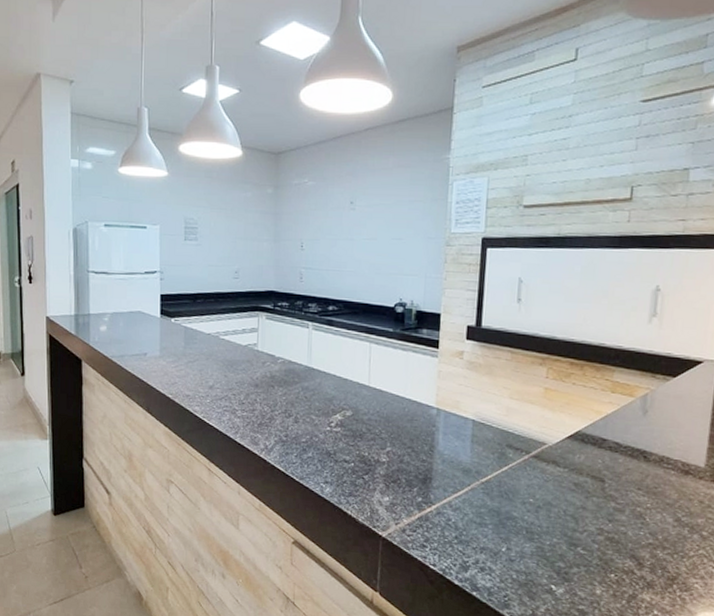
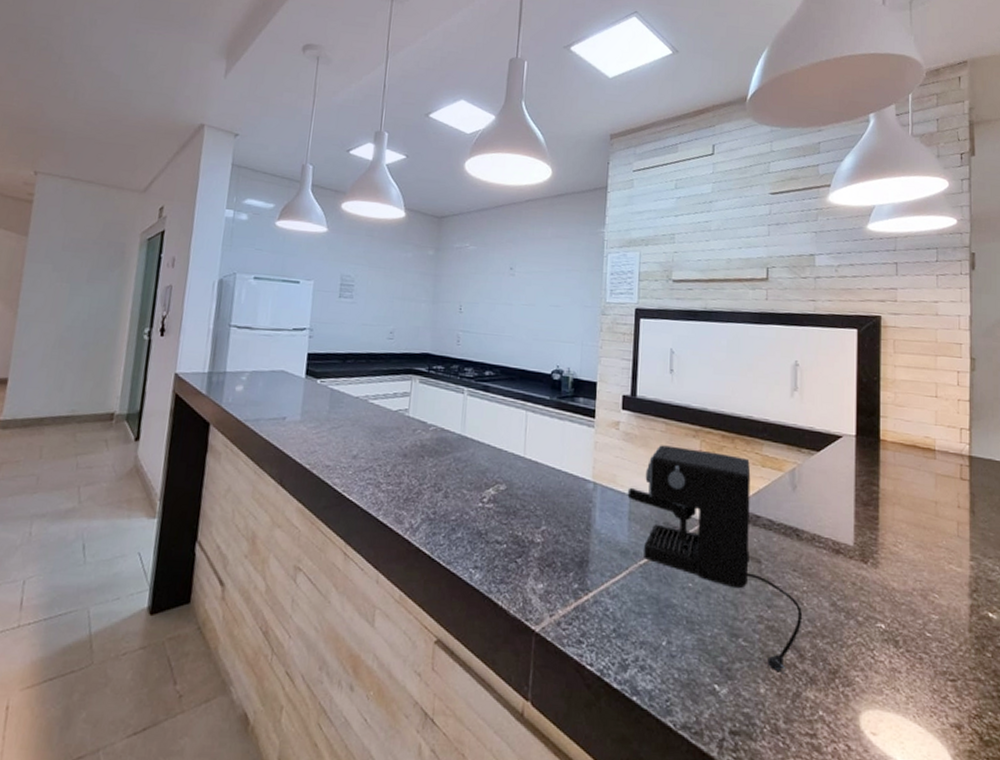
coffee maker: none [470,373,644,579] -> present [627,445,802,674]

